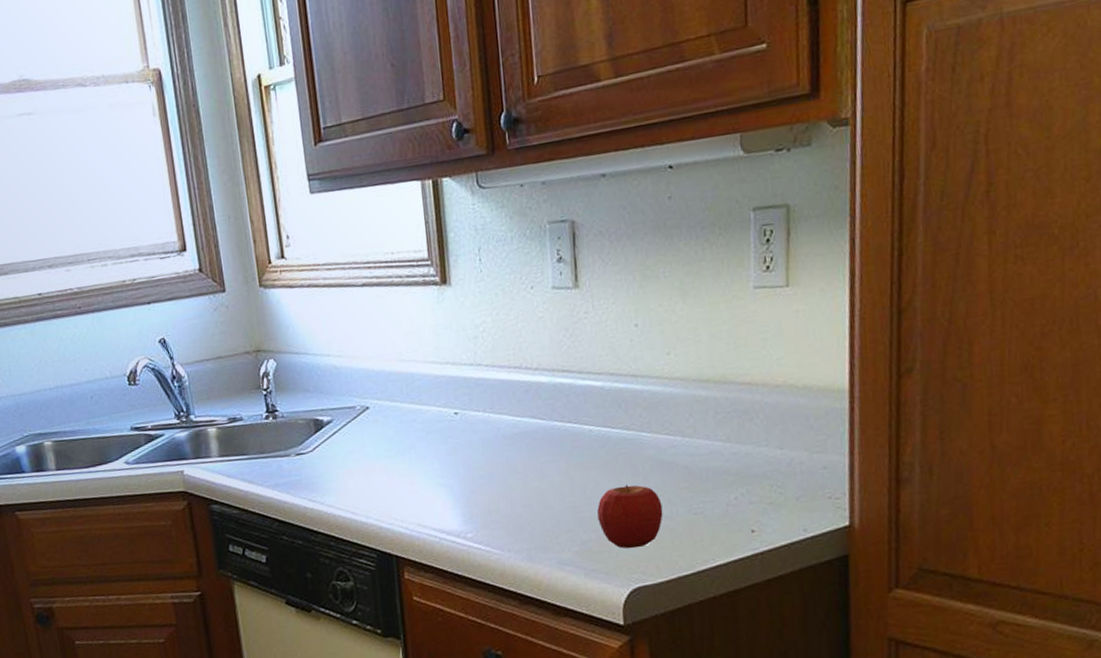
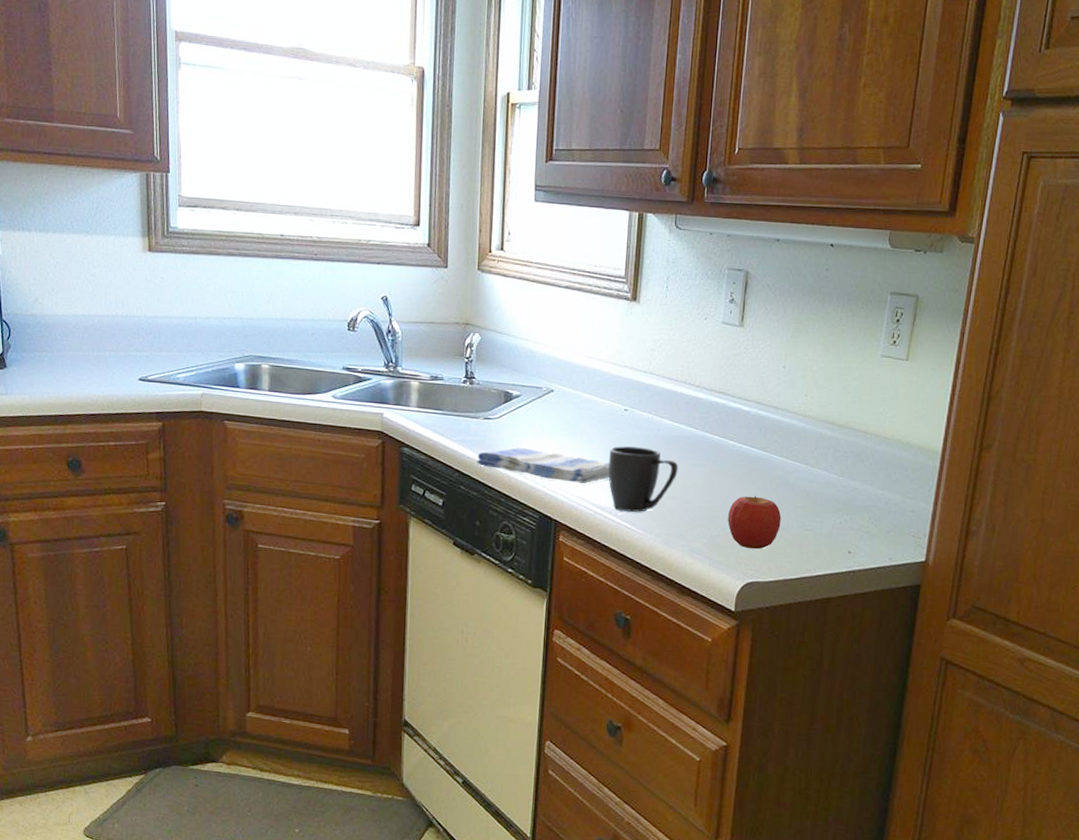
dish towel: none [295,477,450,511] -> present [477,448,610,484]
mug: none [445,452,529,532] -> present [608,446,678,512]

